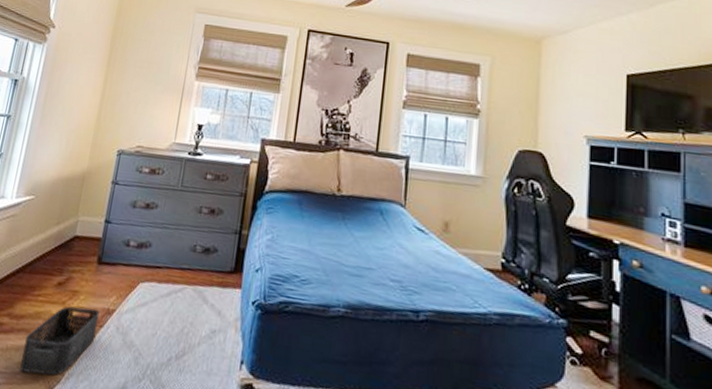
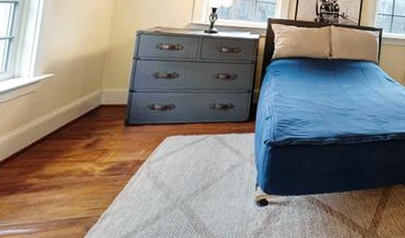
storage bin: present [20,306,100,376] -> none [55,161,130,220]

